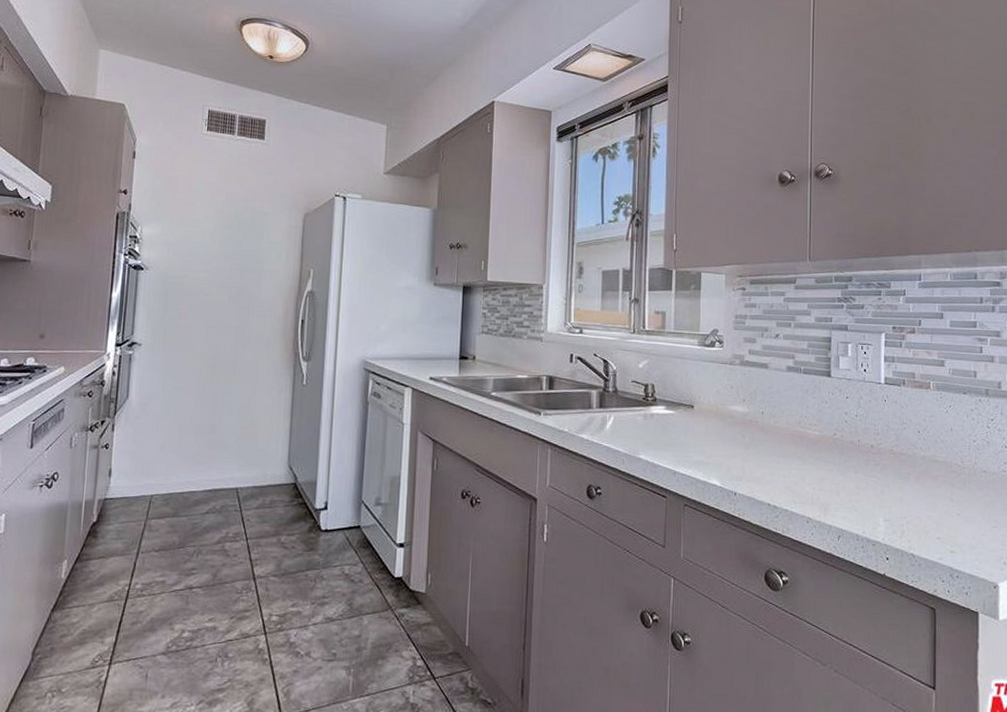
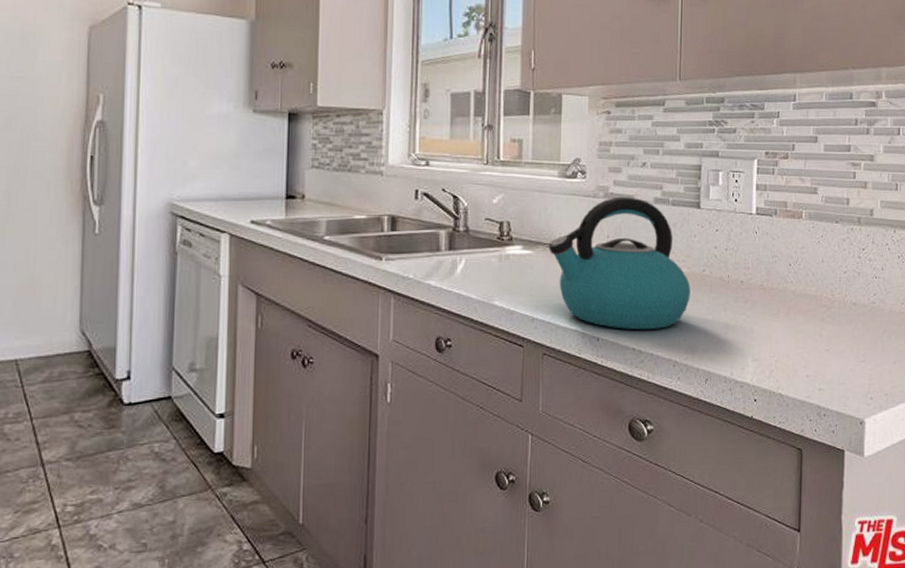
kettle: none [689,364,822,488] -> present [548,196,691,330]

